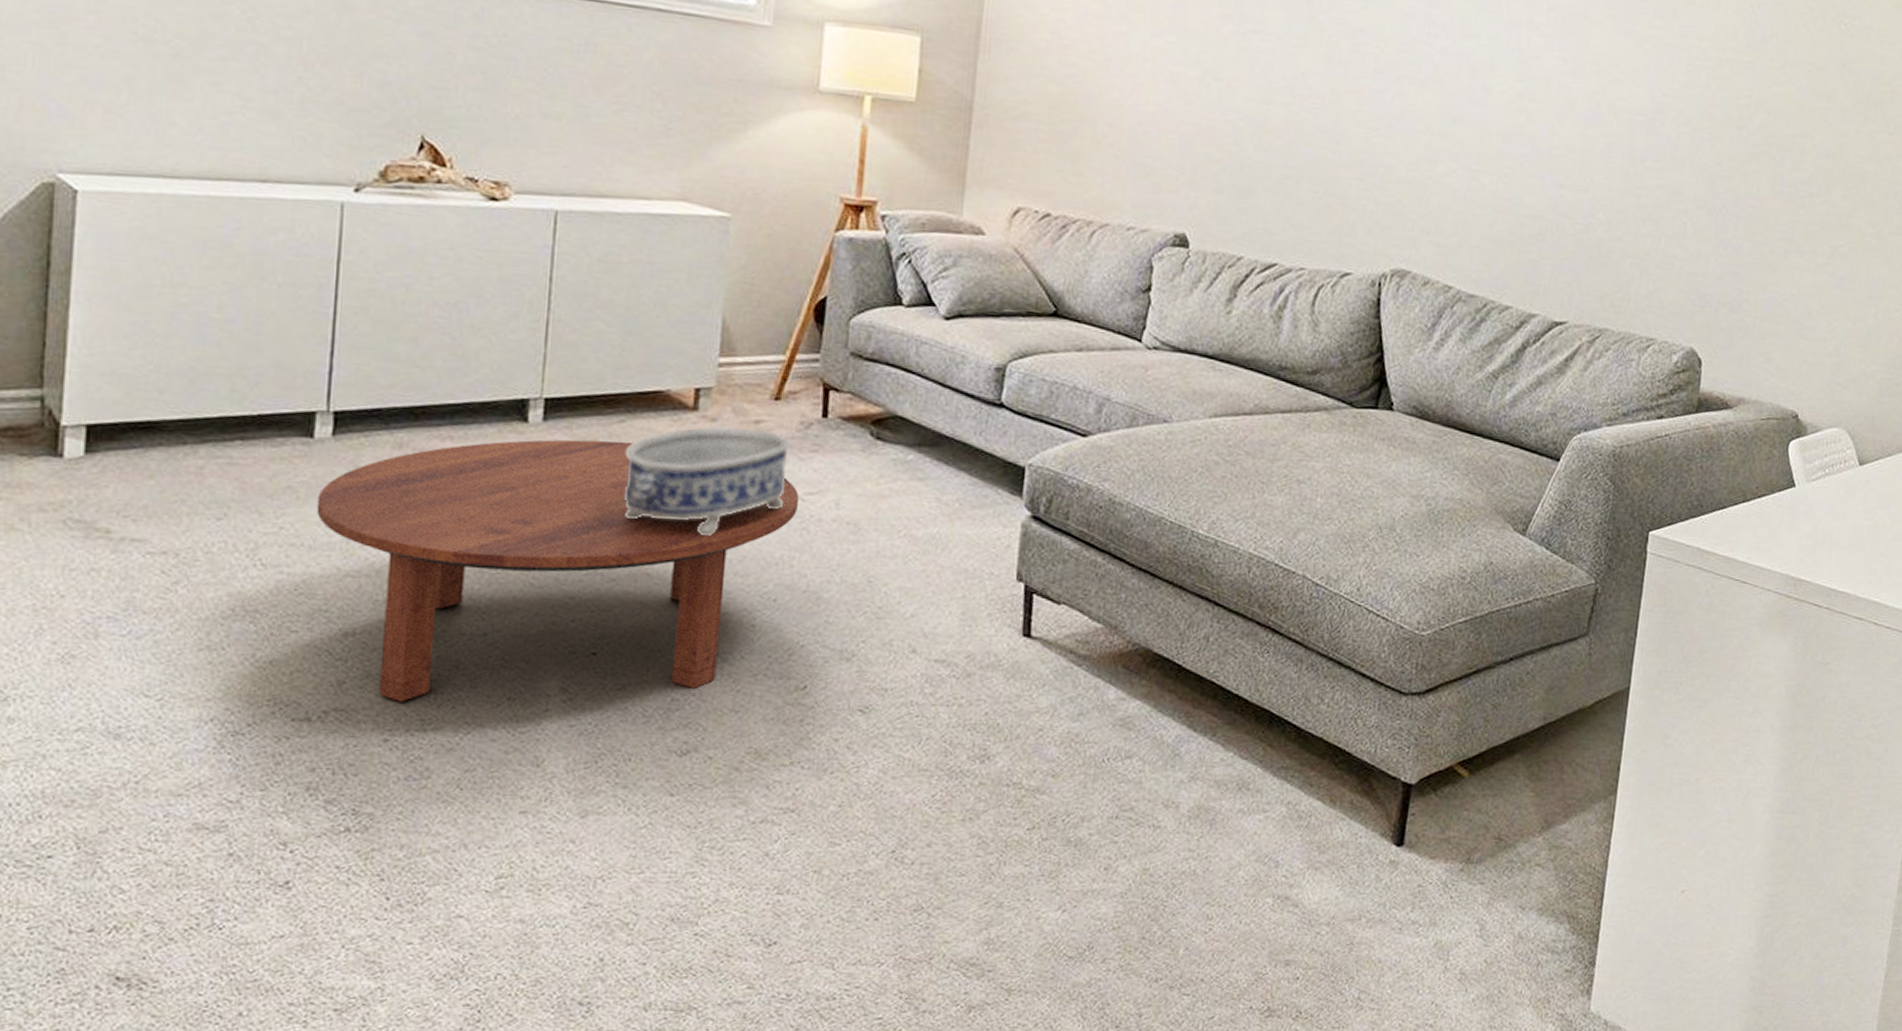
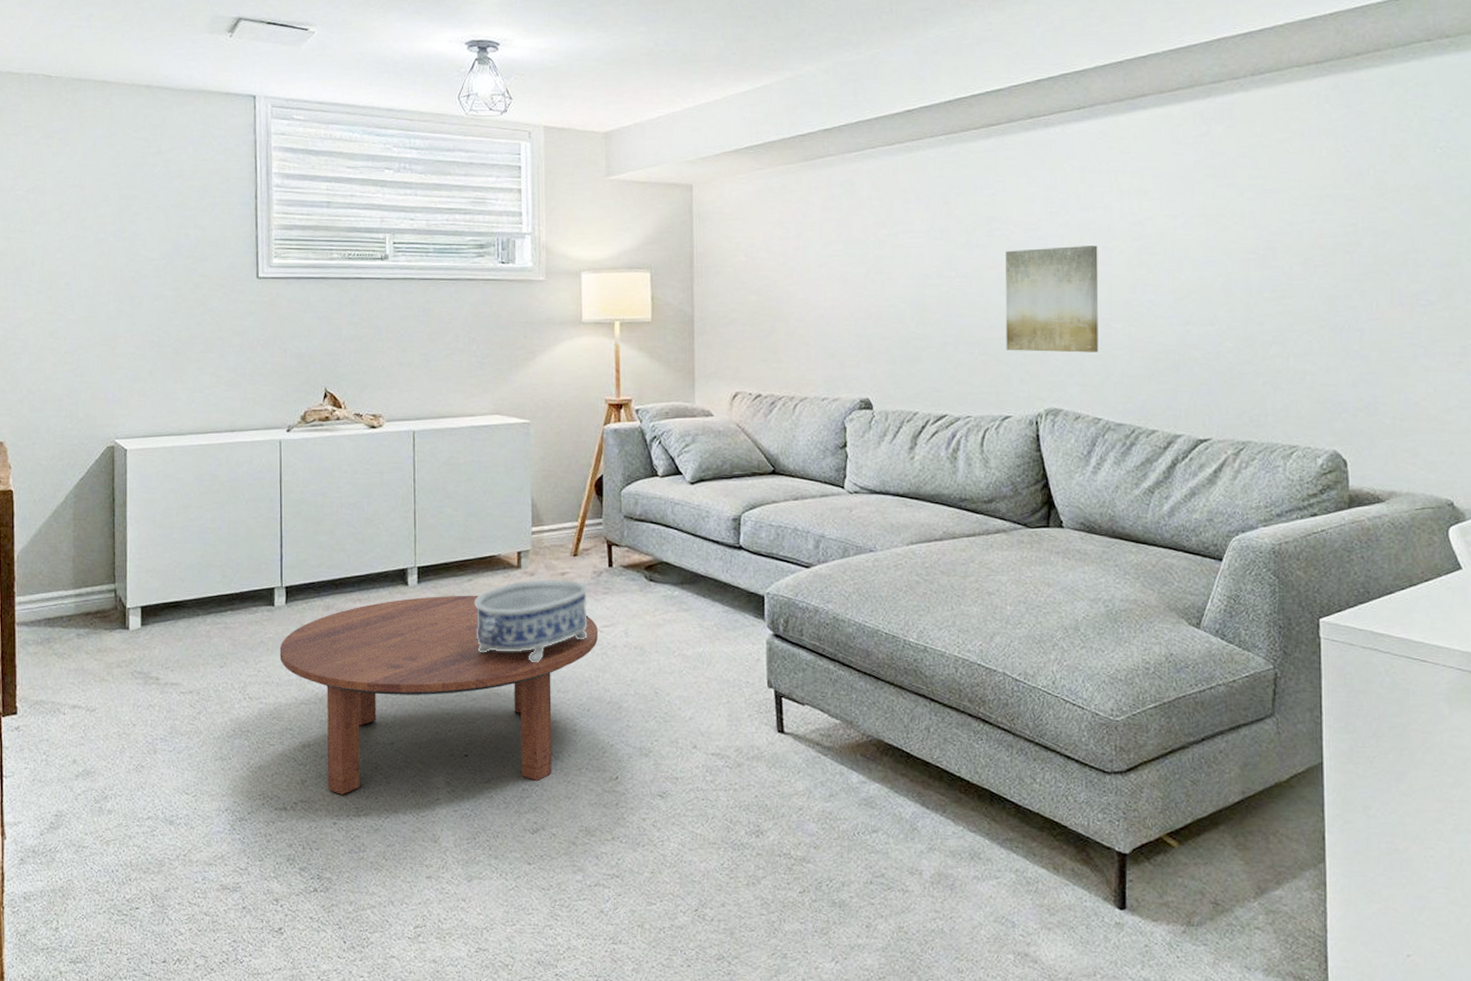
wall art: none [1356,72,1476,209] -> present [1005,245,1099,353]

